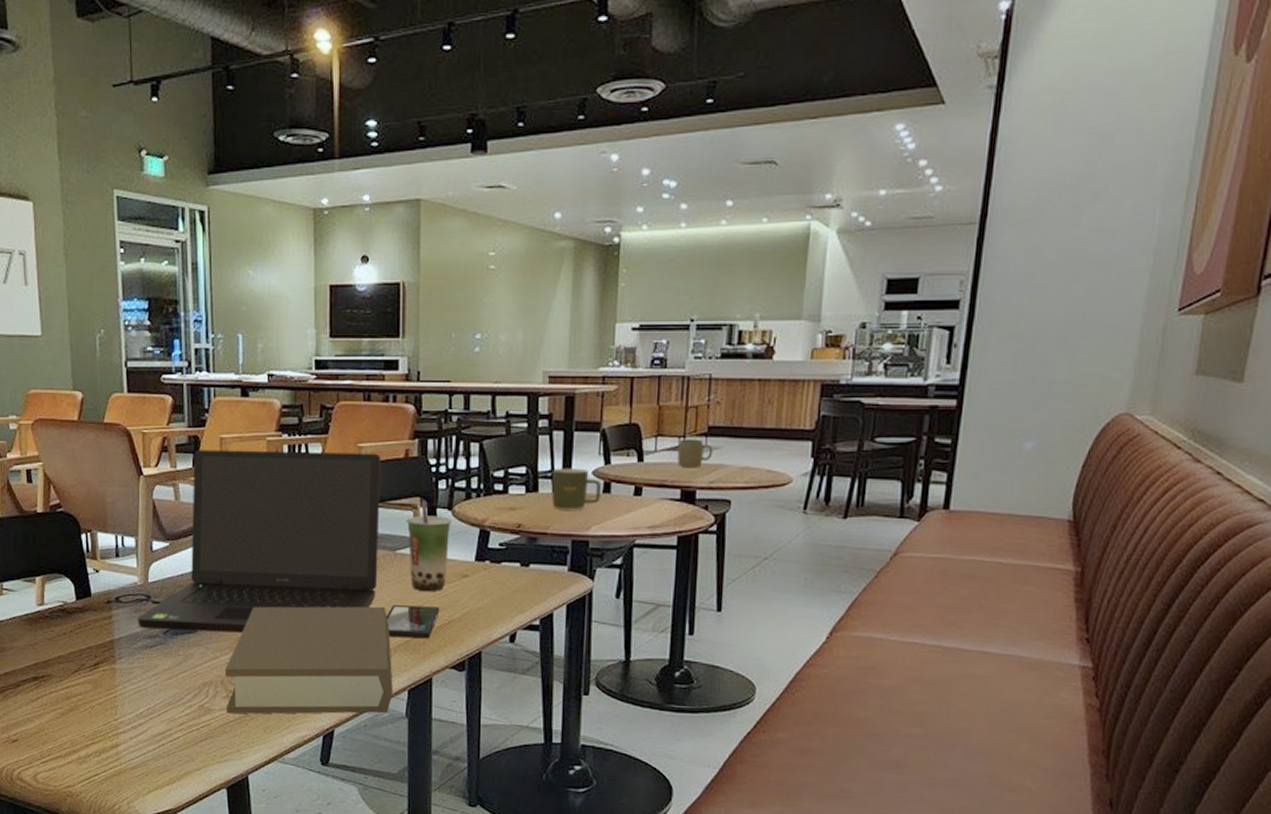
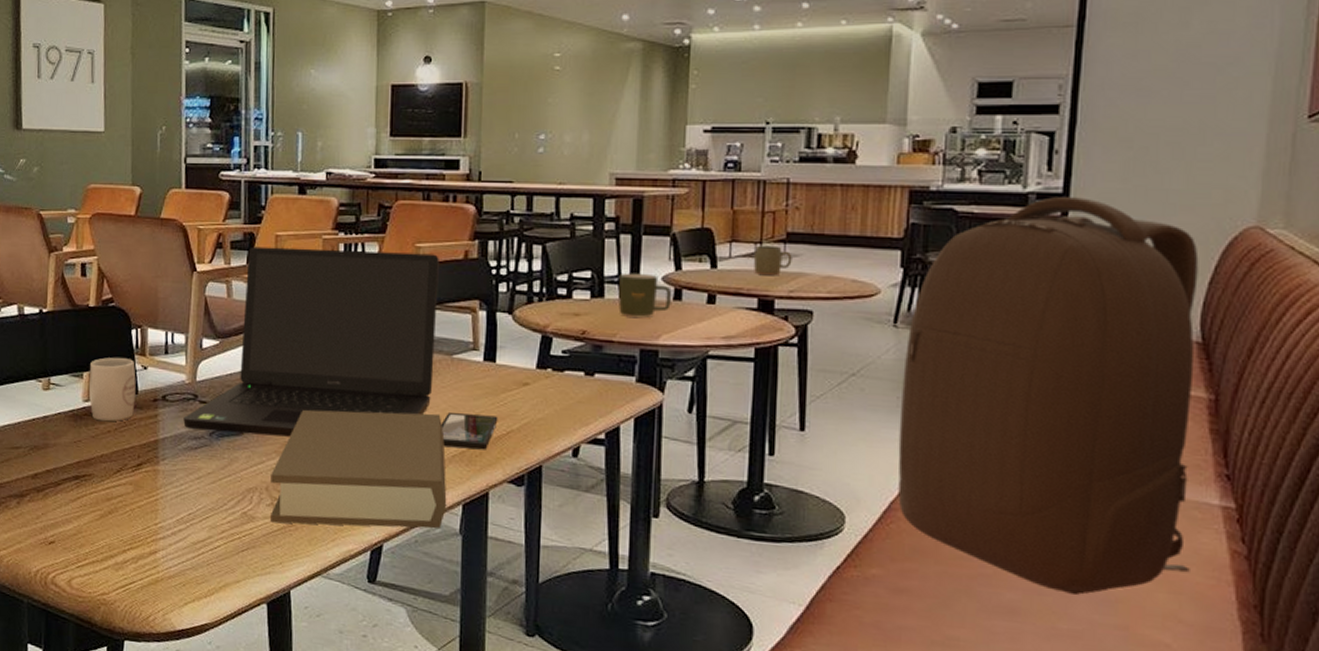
mug: none [41,561,89,624] -> present [88,357,136,422]
beverage cup: present [406,501,452,592] -> none [464,304,513,400]
backpack: none [803,388,1075,748] -> present [898,197,1199,595]

